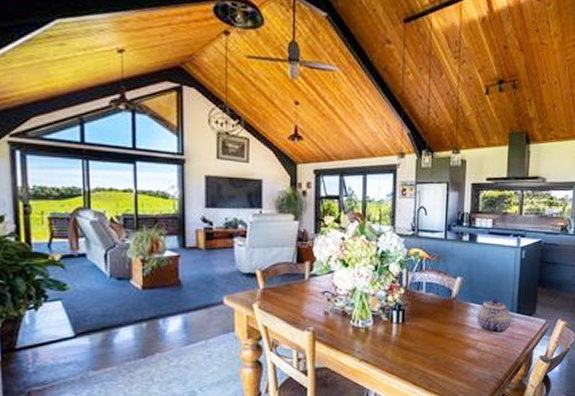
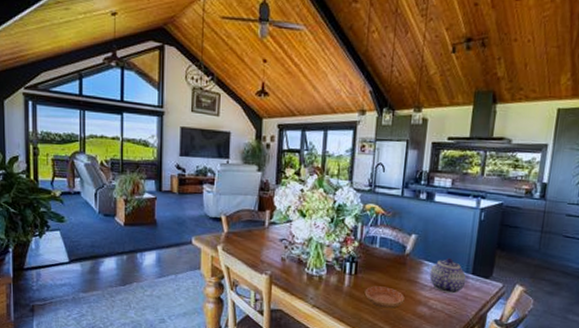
saucer: none [413,333,454,355] -> present [364,286,405,309]

